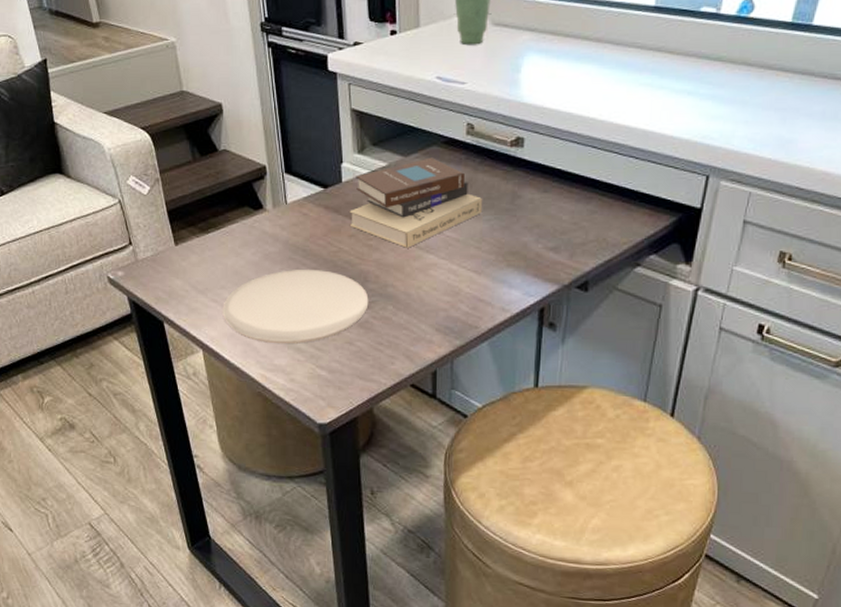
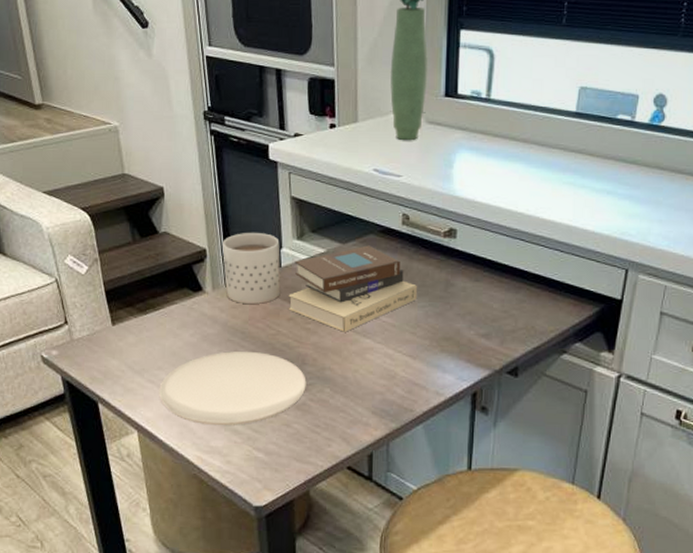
mug: none [282,148,342,221] -> present [222,233,281,304]

